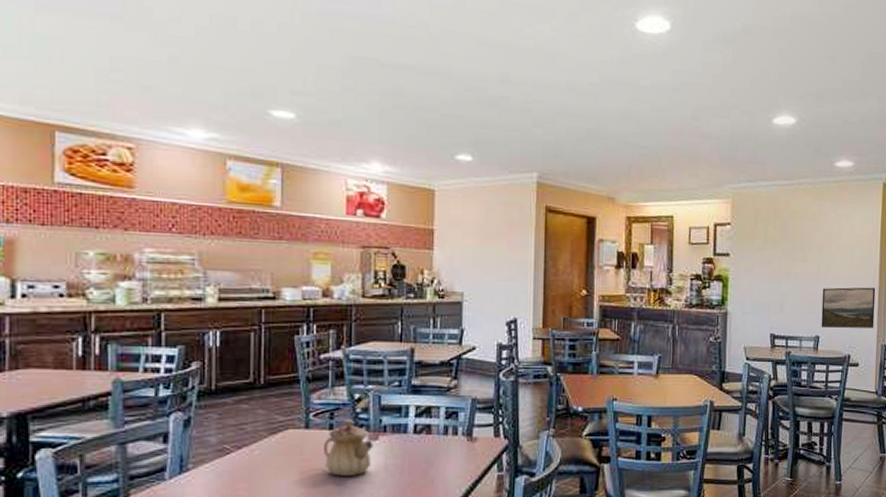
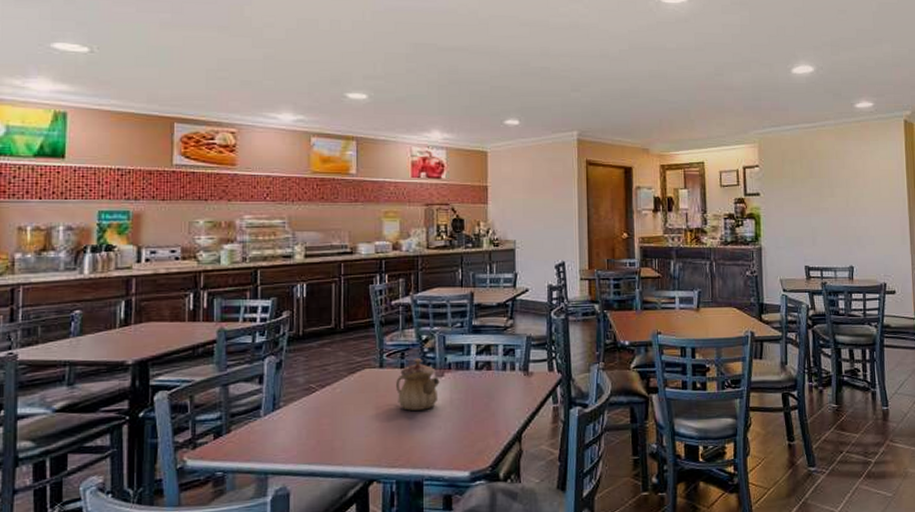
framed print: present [821,287,876,329] -> none [853,218,908,259]

